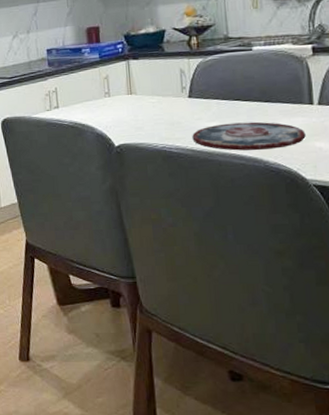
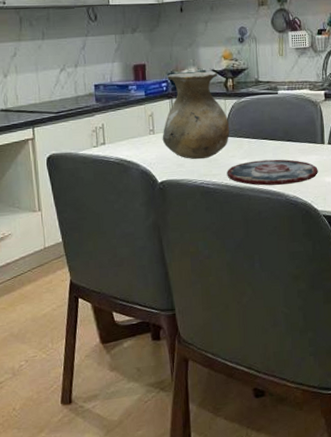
vase: none [118,29,195,123] -> present [162,71,230,160]

